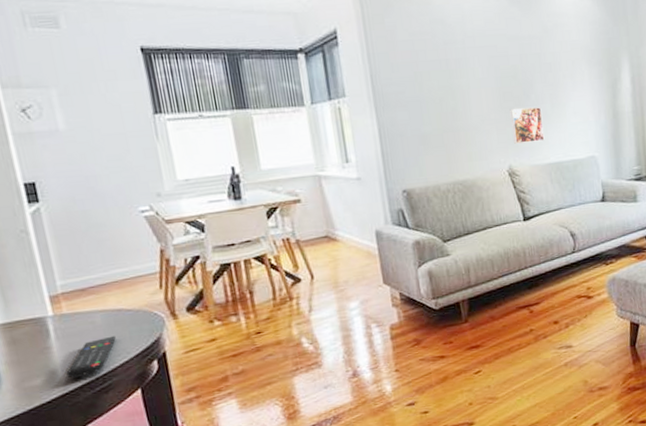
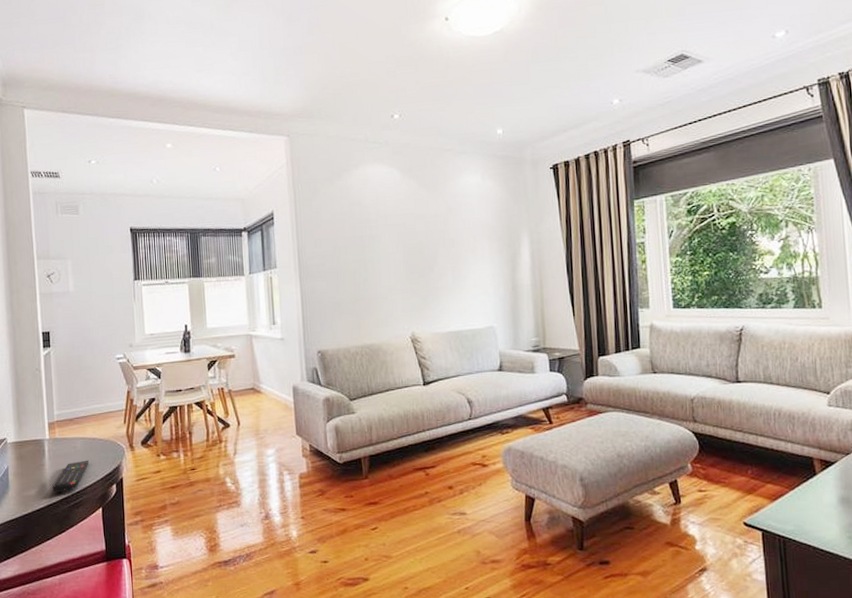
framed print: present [509,107,545,144] -> none [414,279,446,313]

